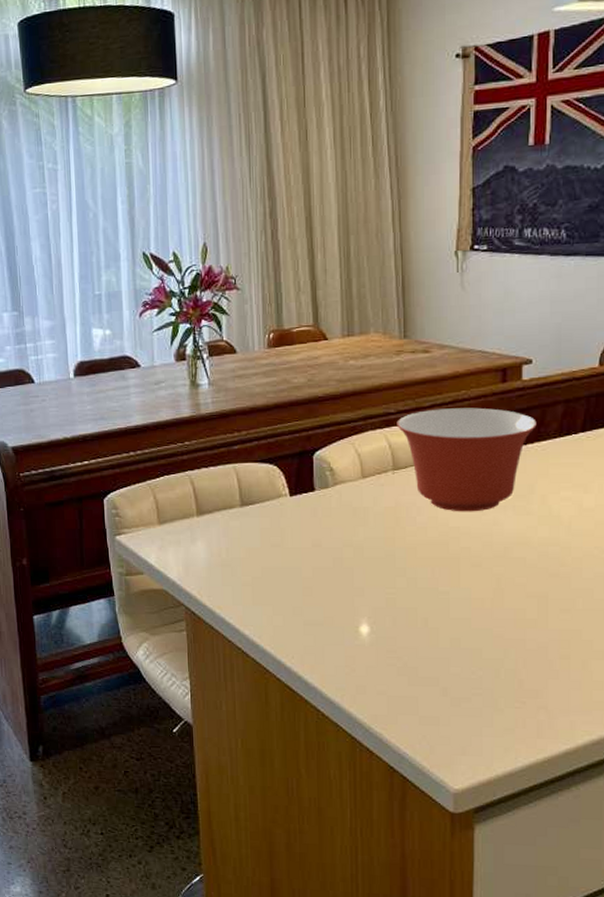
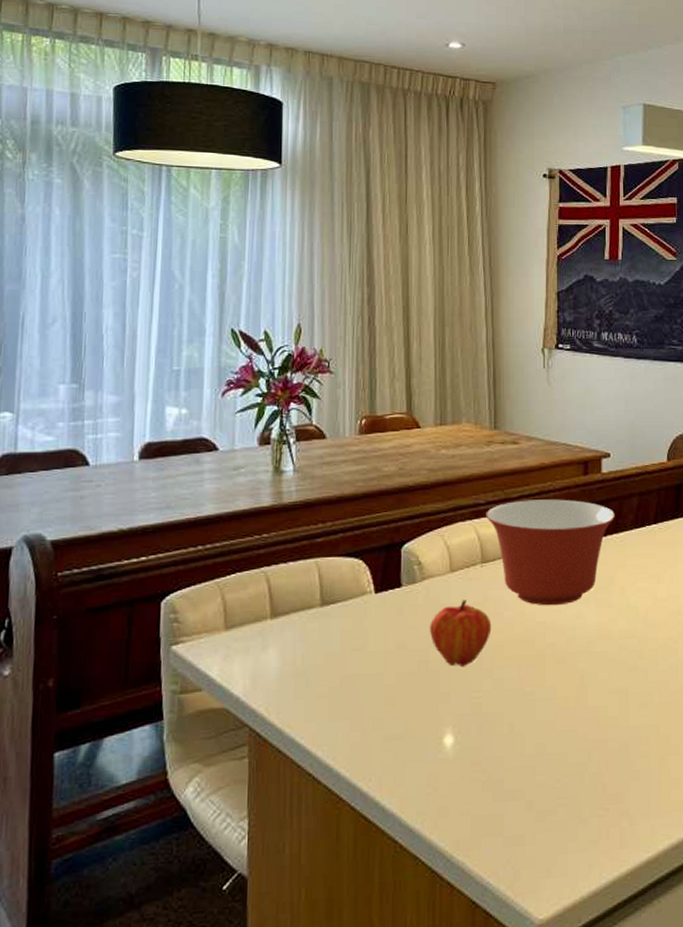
fruit: none [342,504,405,566] -> present [429,600,492,667]

